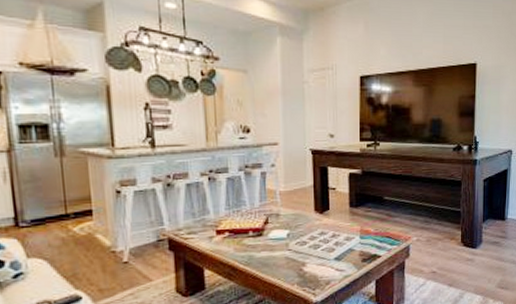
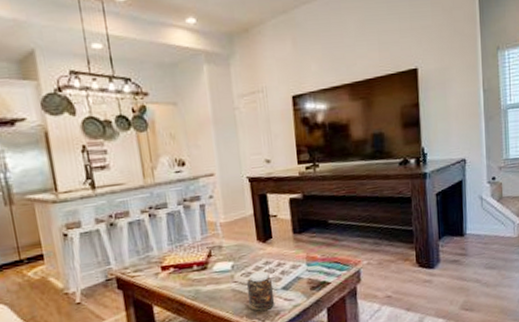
jar: none [300,242,327,280] -> present [246,272,275,311]

